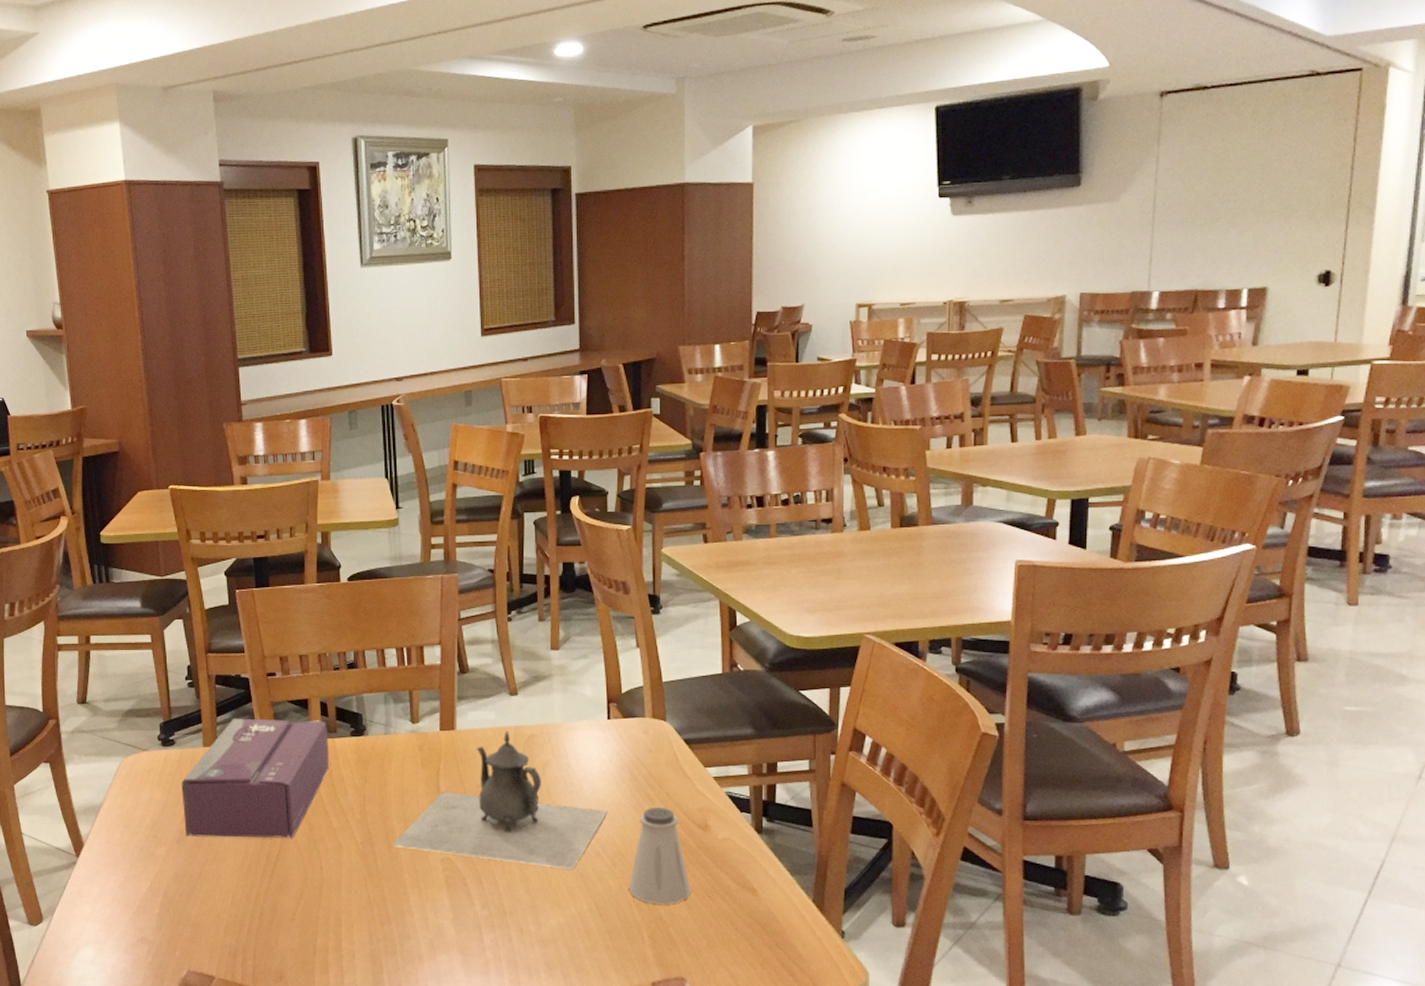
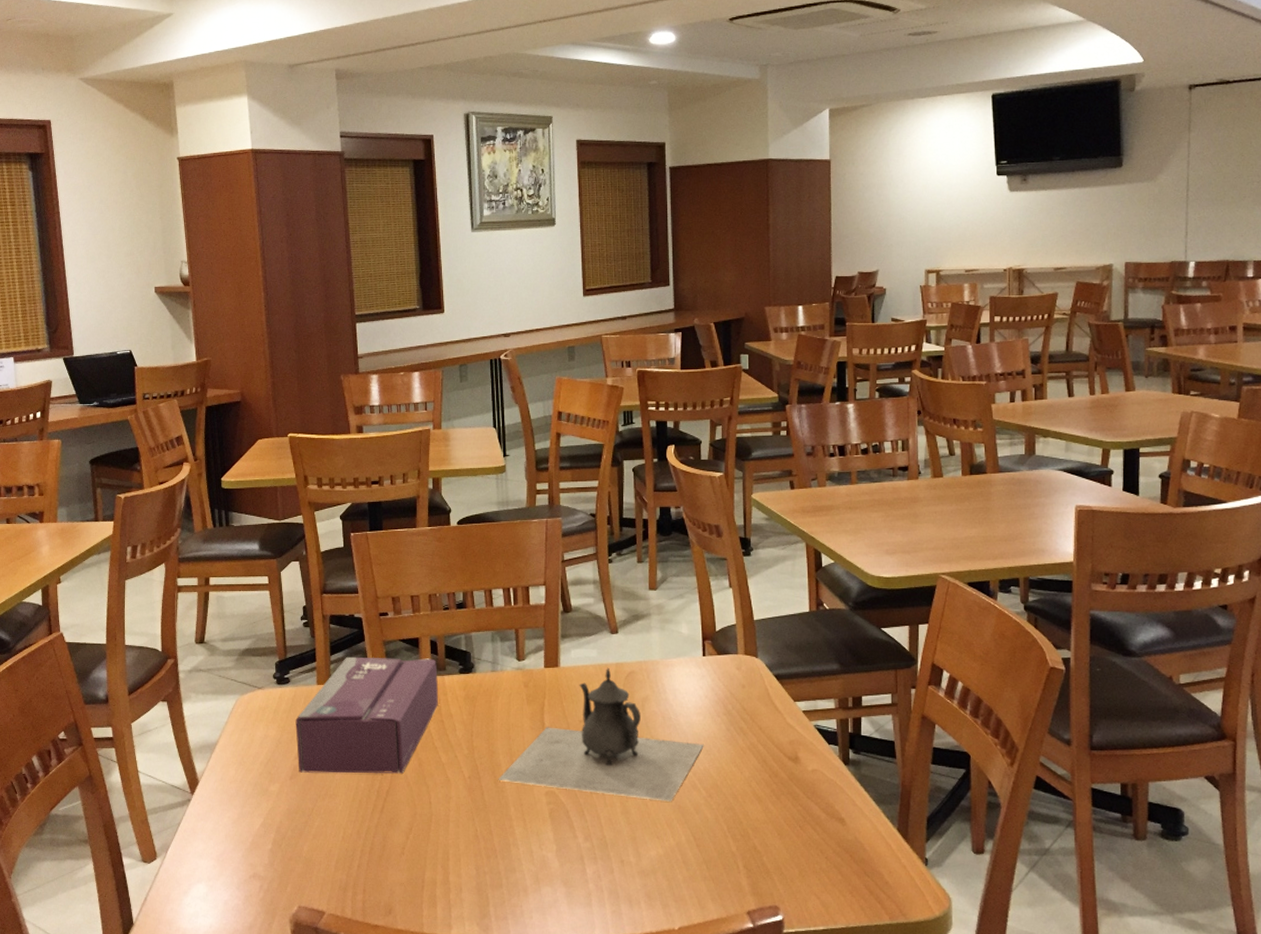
saltshaker: present [628,806,691,905] -> none [724,740,783,835]

